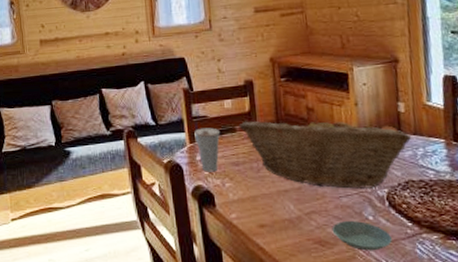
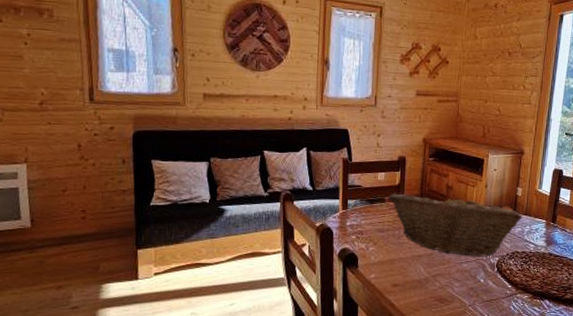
cup: present [194,127,221,172] -> none [348,196,371,237]
saucer: present [332,221,392,251] -> none [451,283,495,307]

